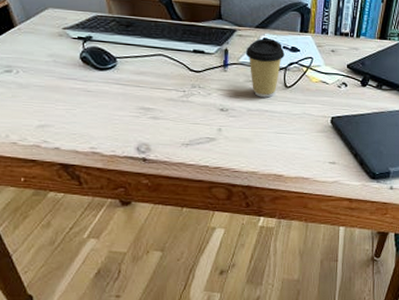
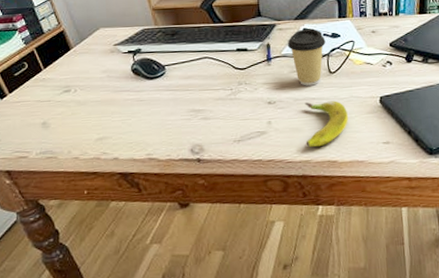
banana: none [254,114,299,160] -> present [305,101,349,148]

